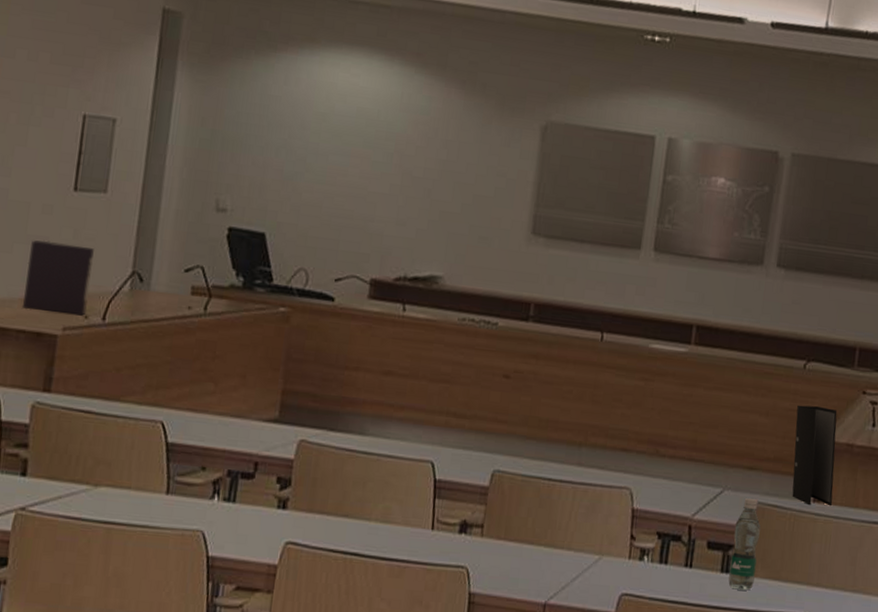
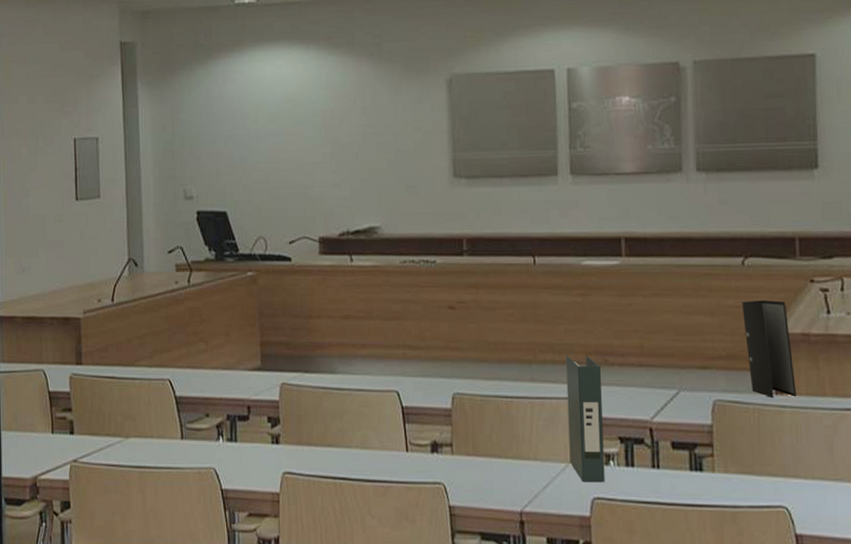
binder: present [23,240,94,316] -> none [50,243,99,301]
binder: none [604,441,652,578] -> present [565,355,605,482]
bottle: present [728,497,761,591] -> none [697,396,727,487]

